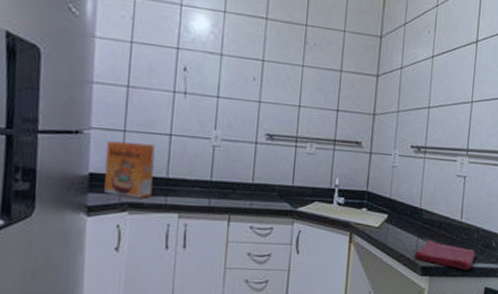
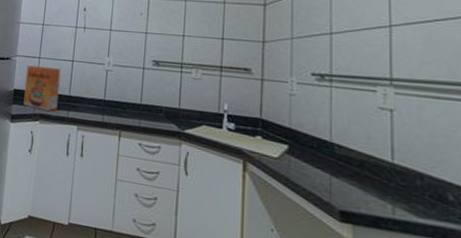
dish towel: present [414,240,475,270] -> none [328,179,421,226]

